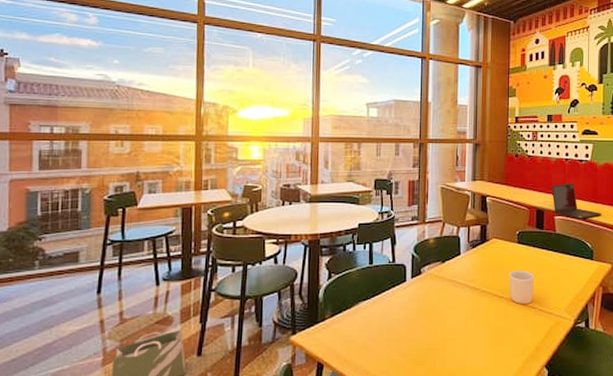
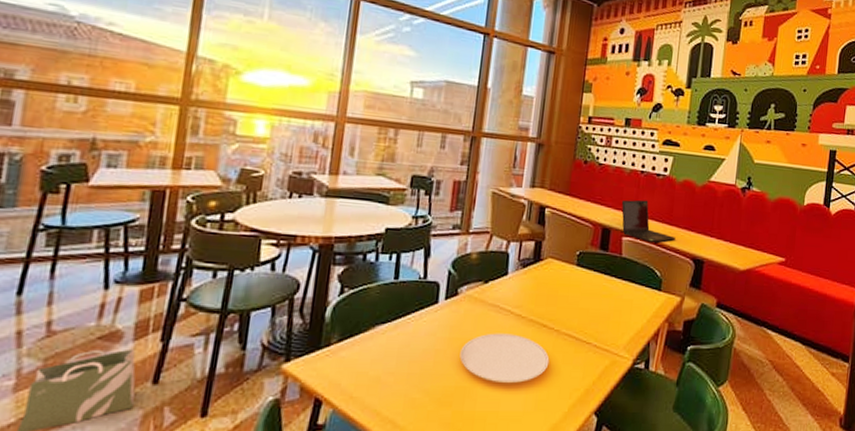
plate: none [428,303,502,345] -> present [459,333,550,384]
mug: present [509,270,535,305] -> none [561,297,593,339]

